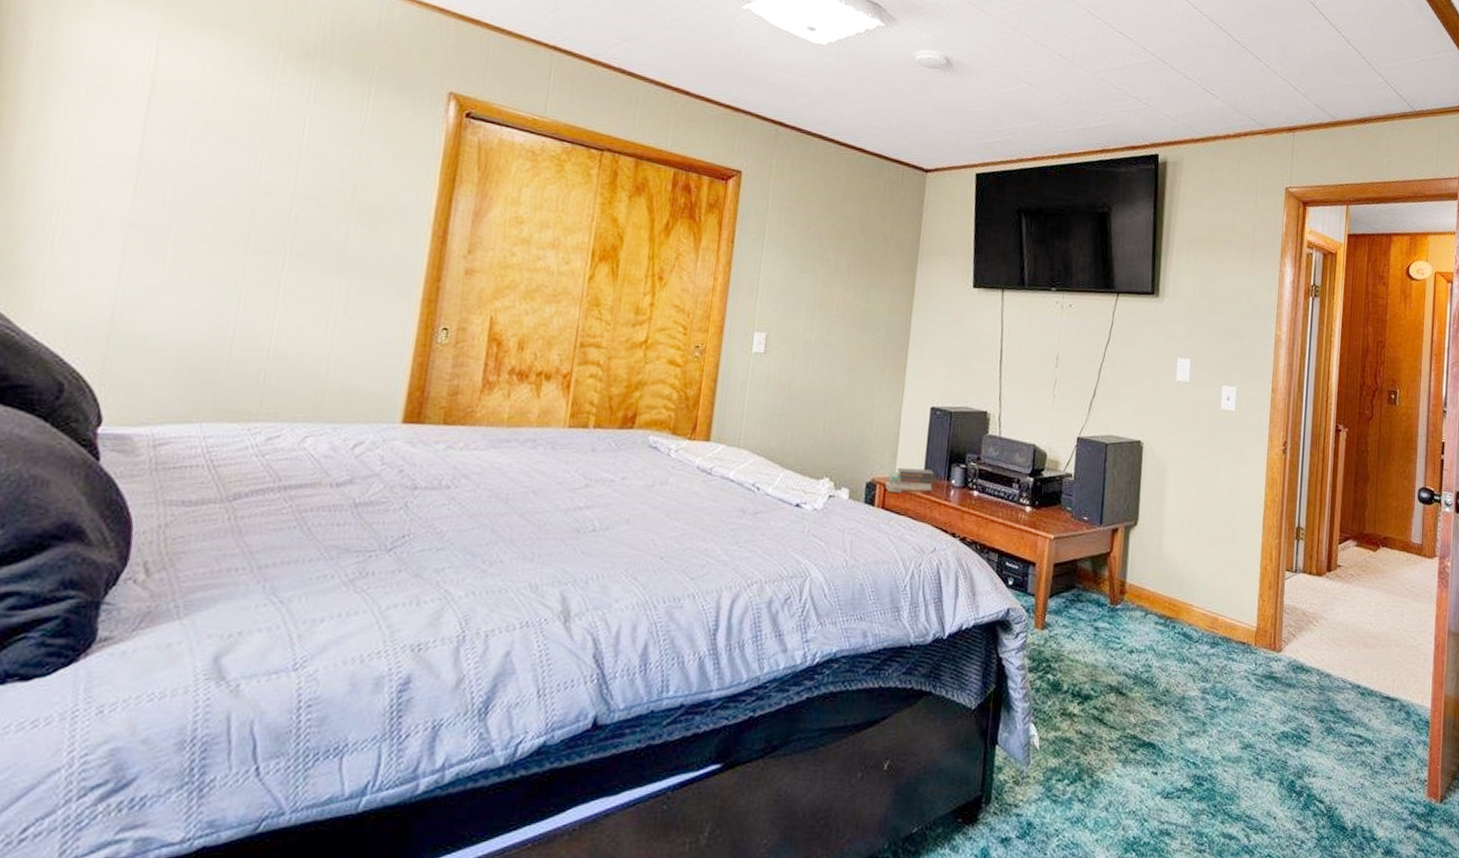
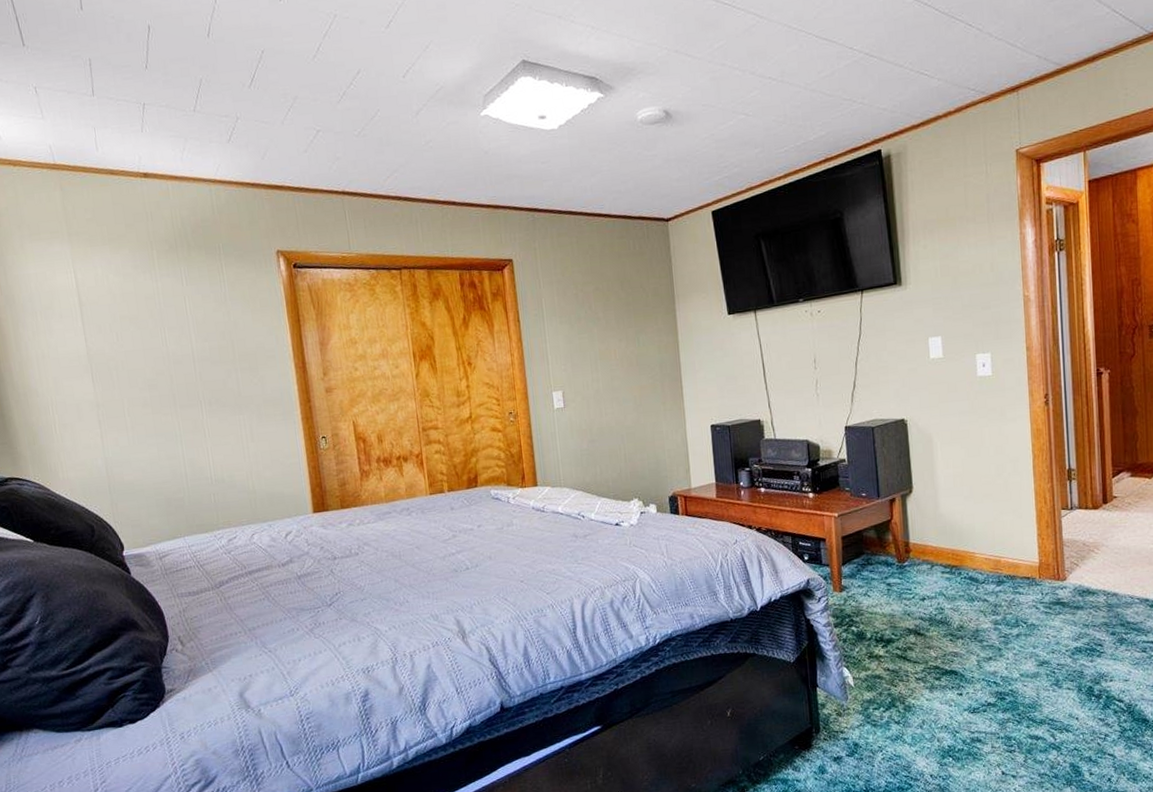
books: present [885,467,935,494] -> none [685,477,725,501]

